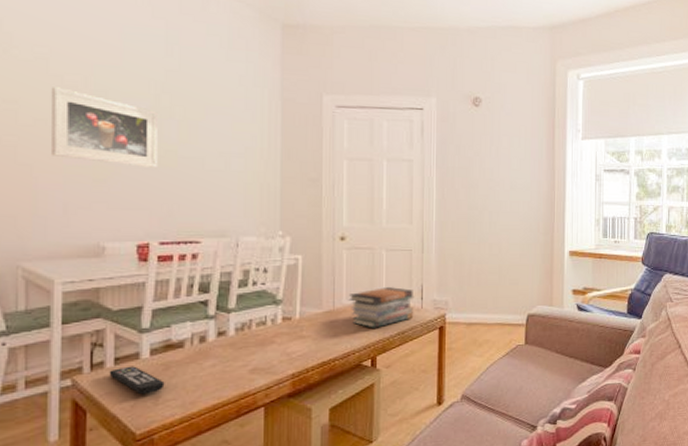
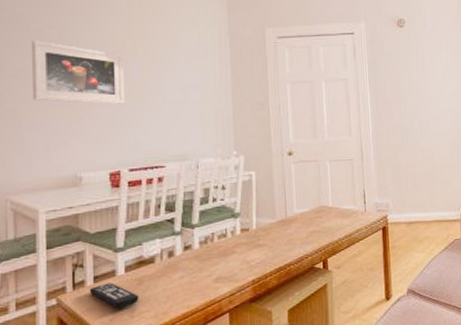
book stack: present [348,287,414,328] -> none [298,194,359,233]

